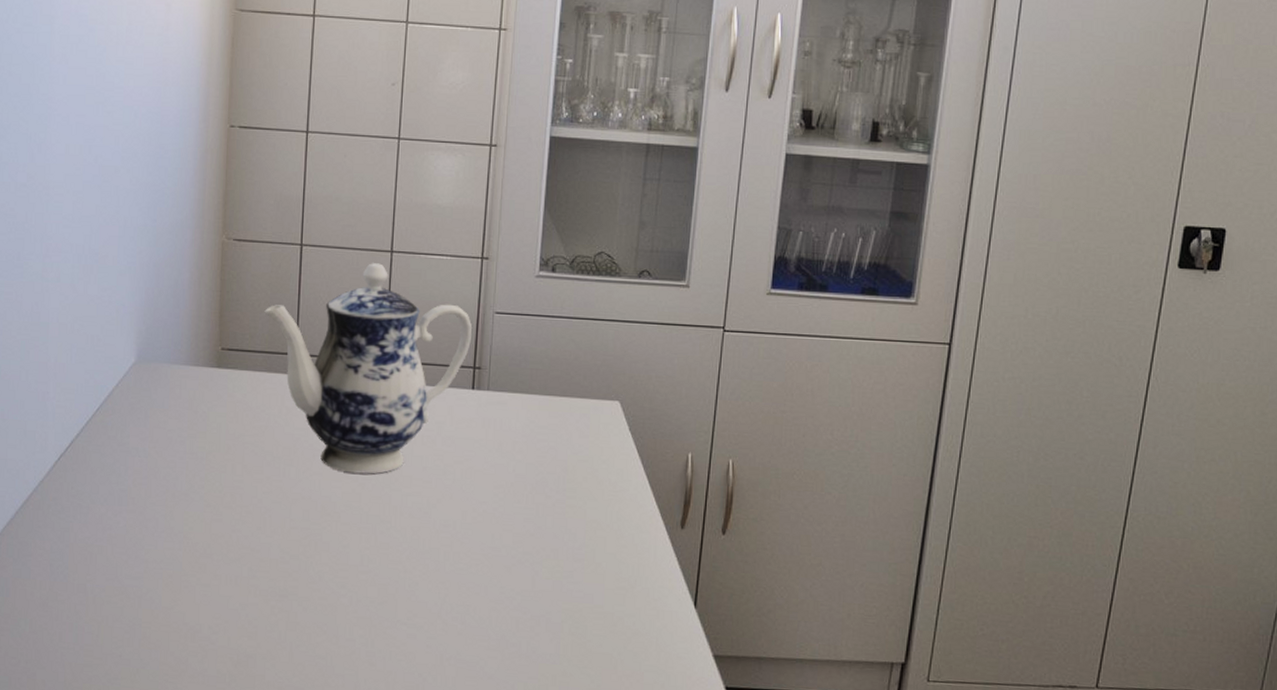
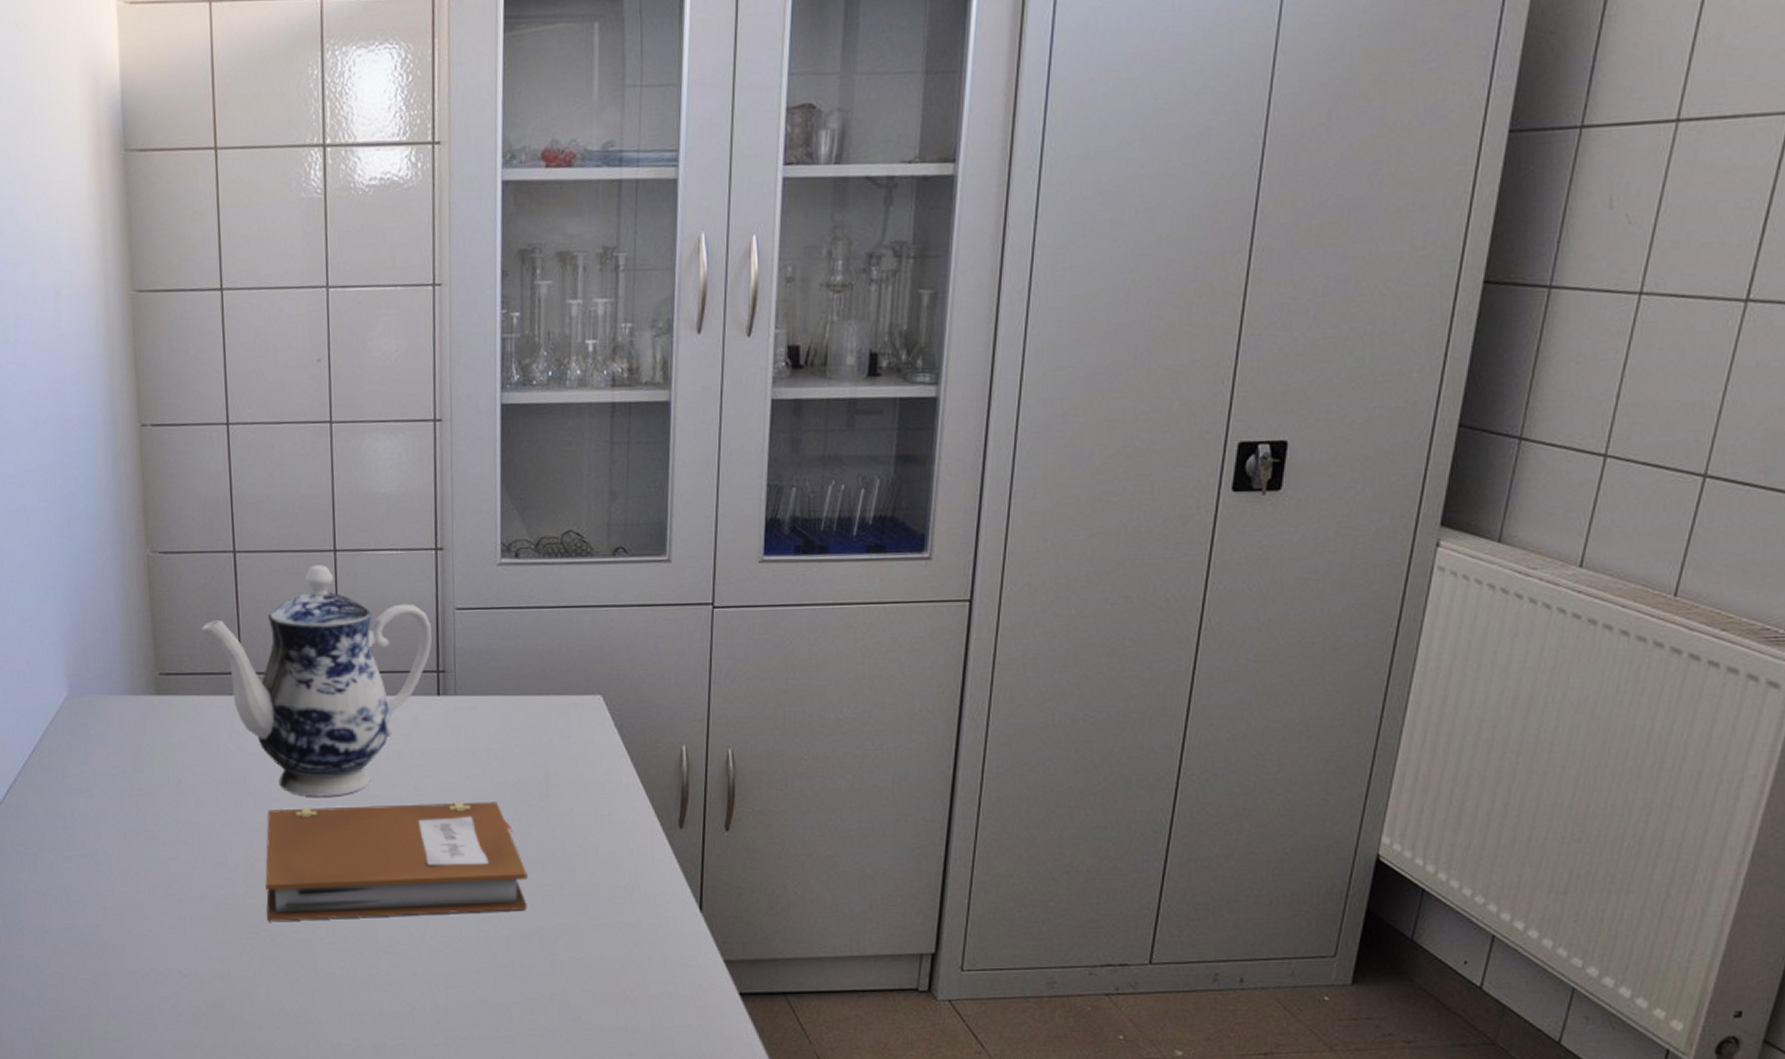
notebook: none [296,482,540,594] -> present [265,801,528,921]

